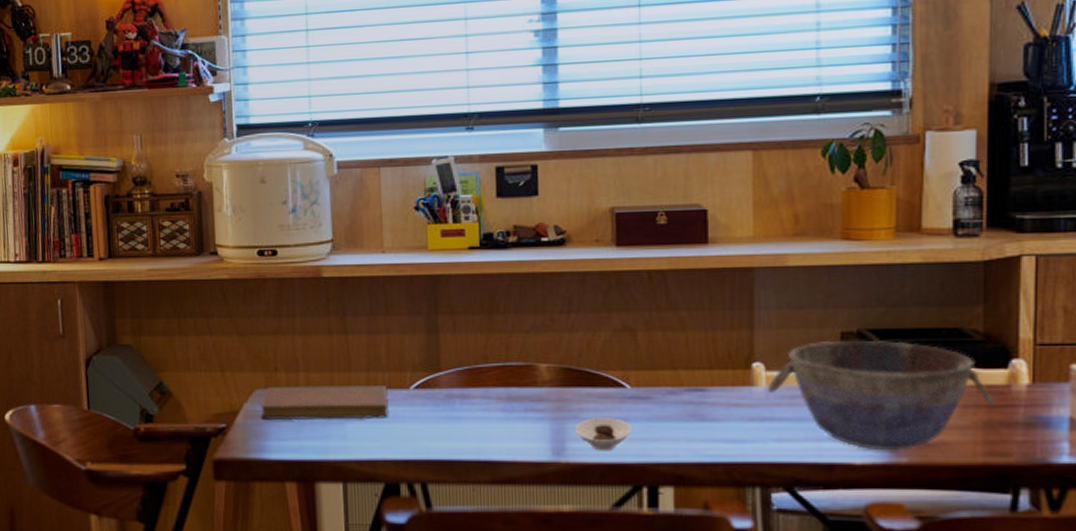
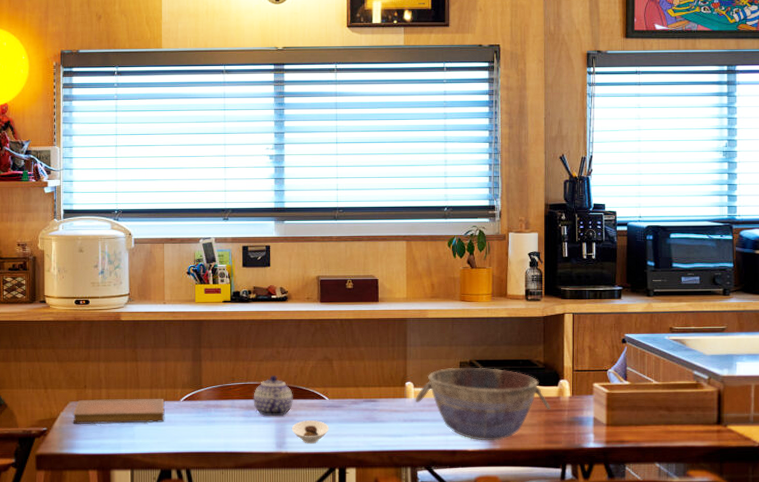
teapot: none [516,352,576,412] -> present [253,374,293,417]

